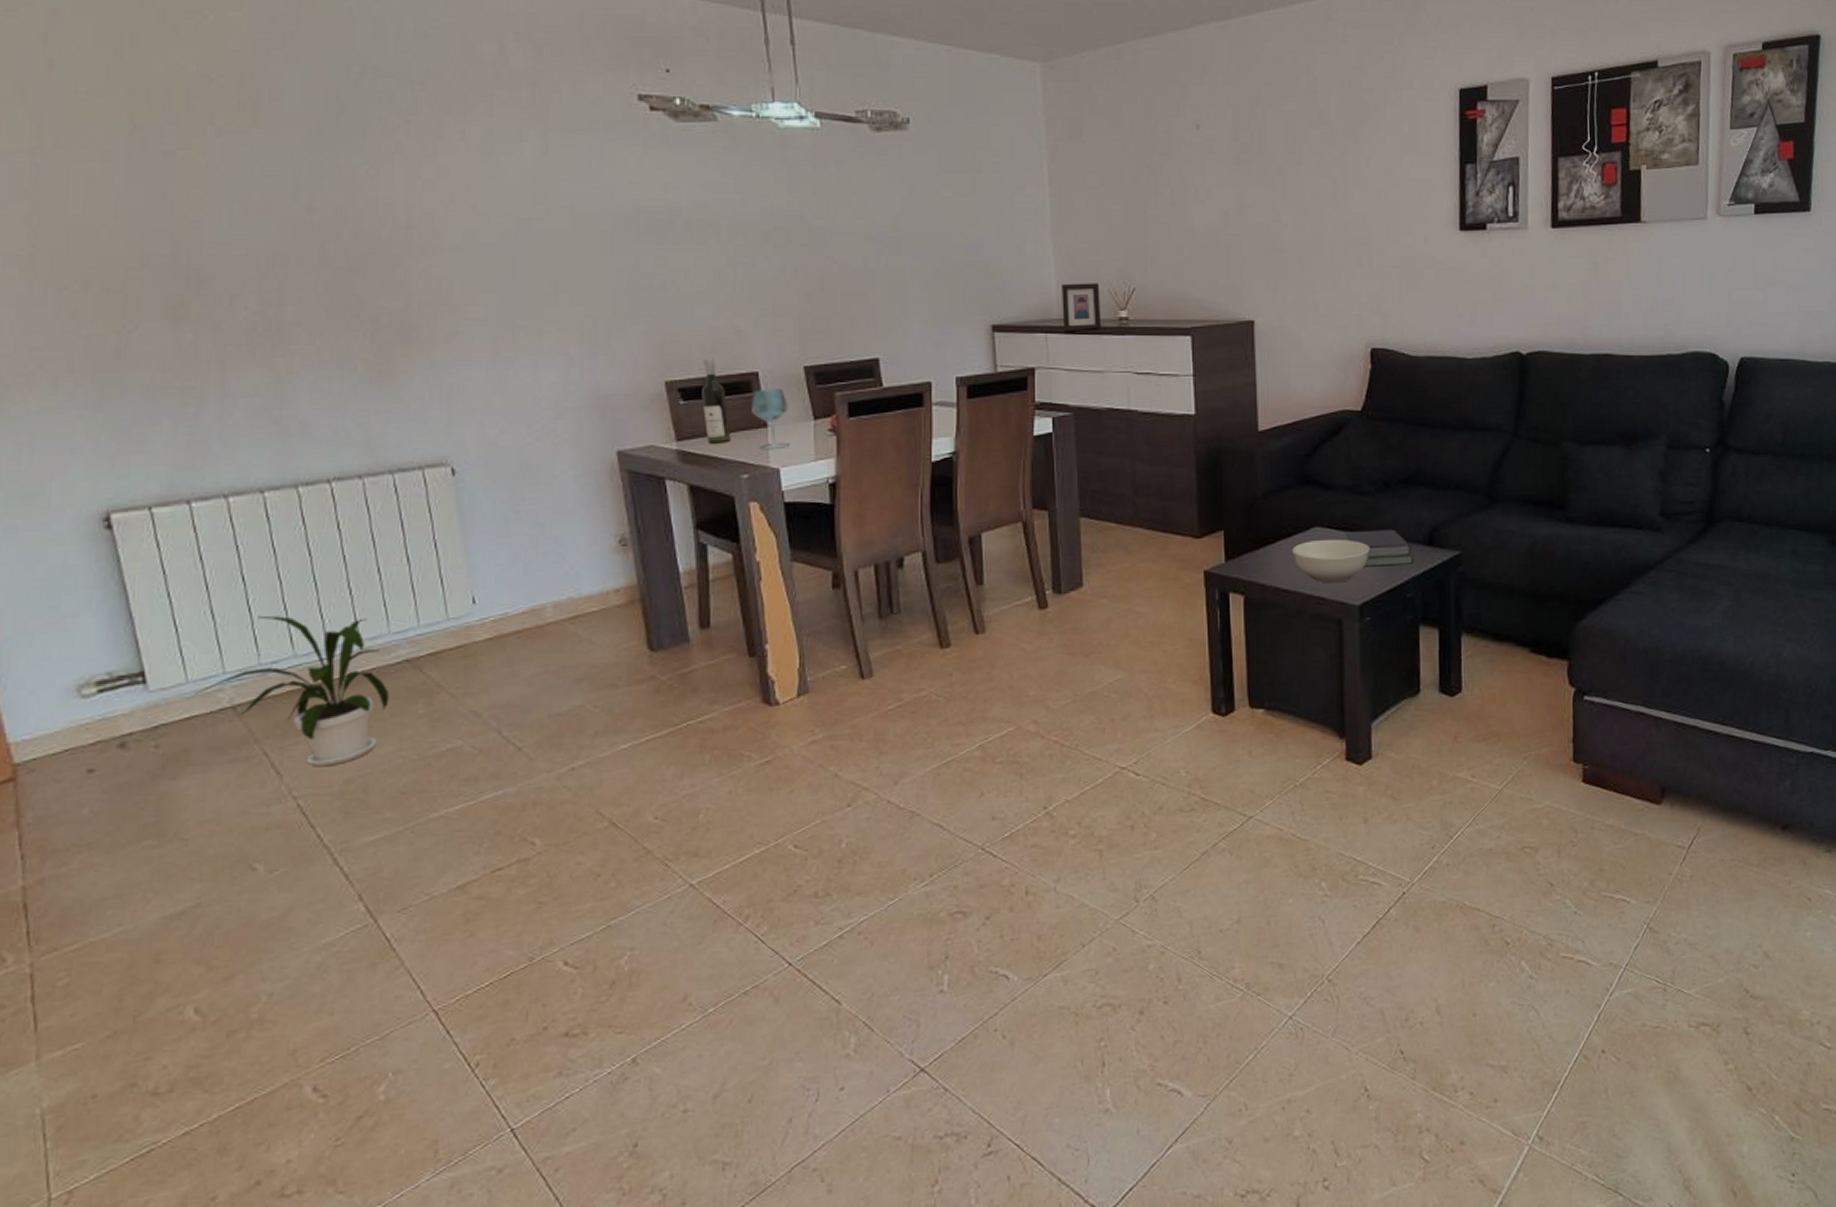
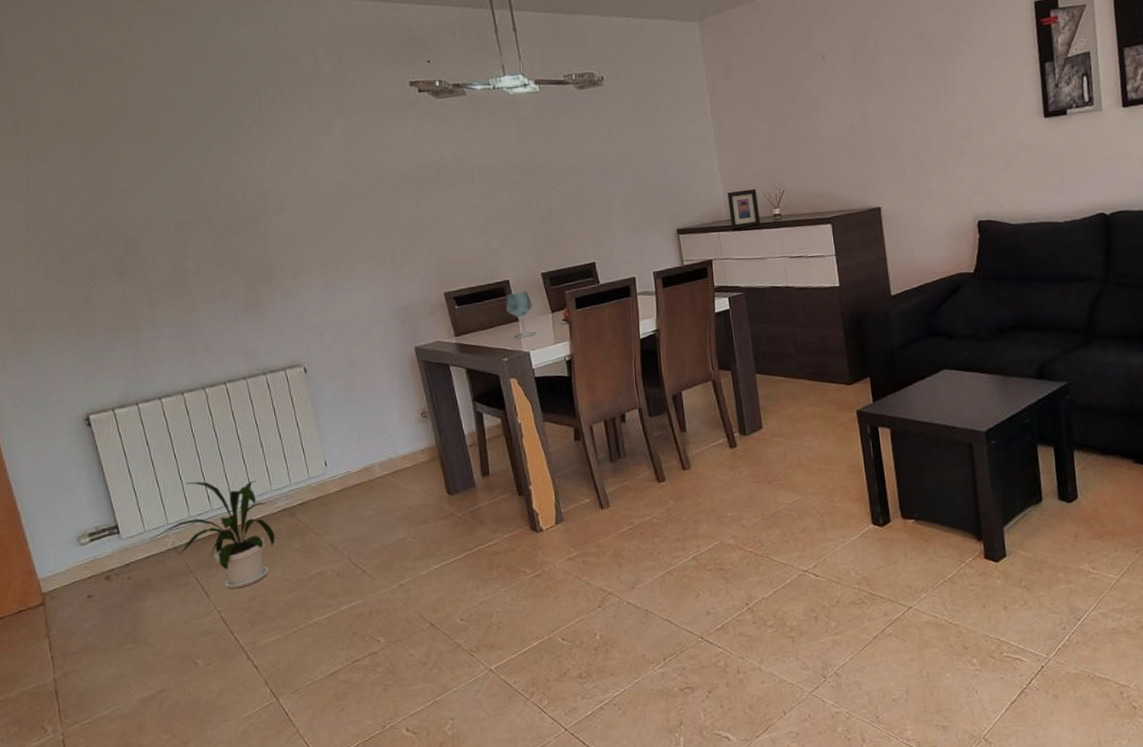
bottle: present [702,358,731,445] -> none [469,272,494,338]
bowl: present [1292,539,1371,583] -> none [926,378,991,415]
book: present [1344,529,1414,567] -> none [968,367,1028,400]

